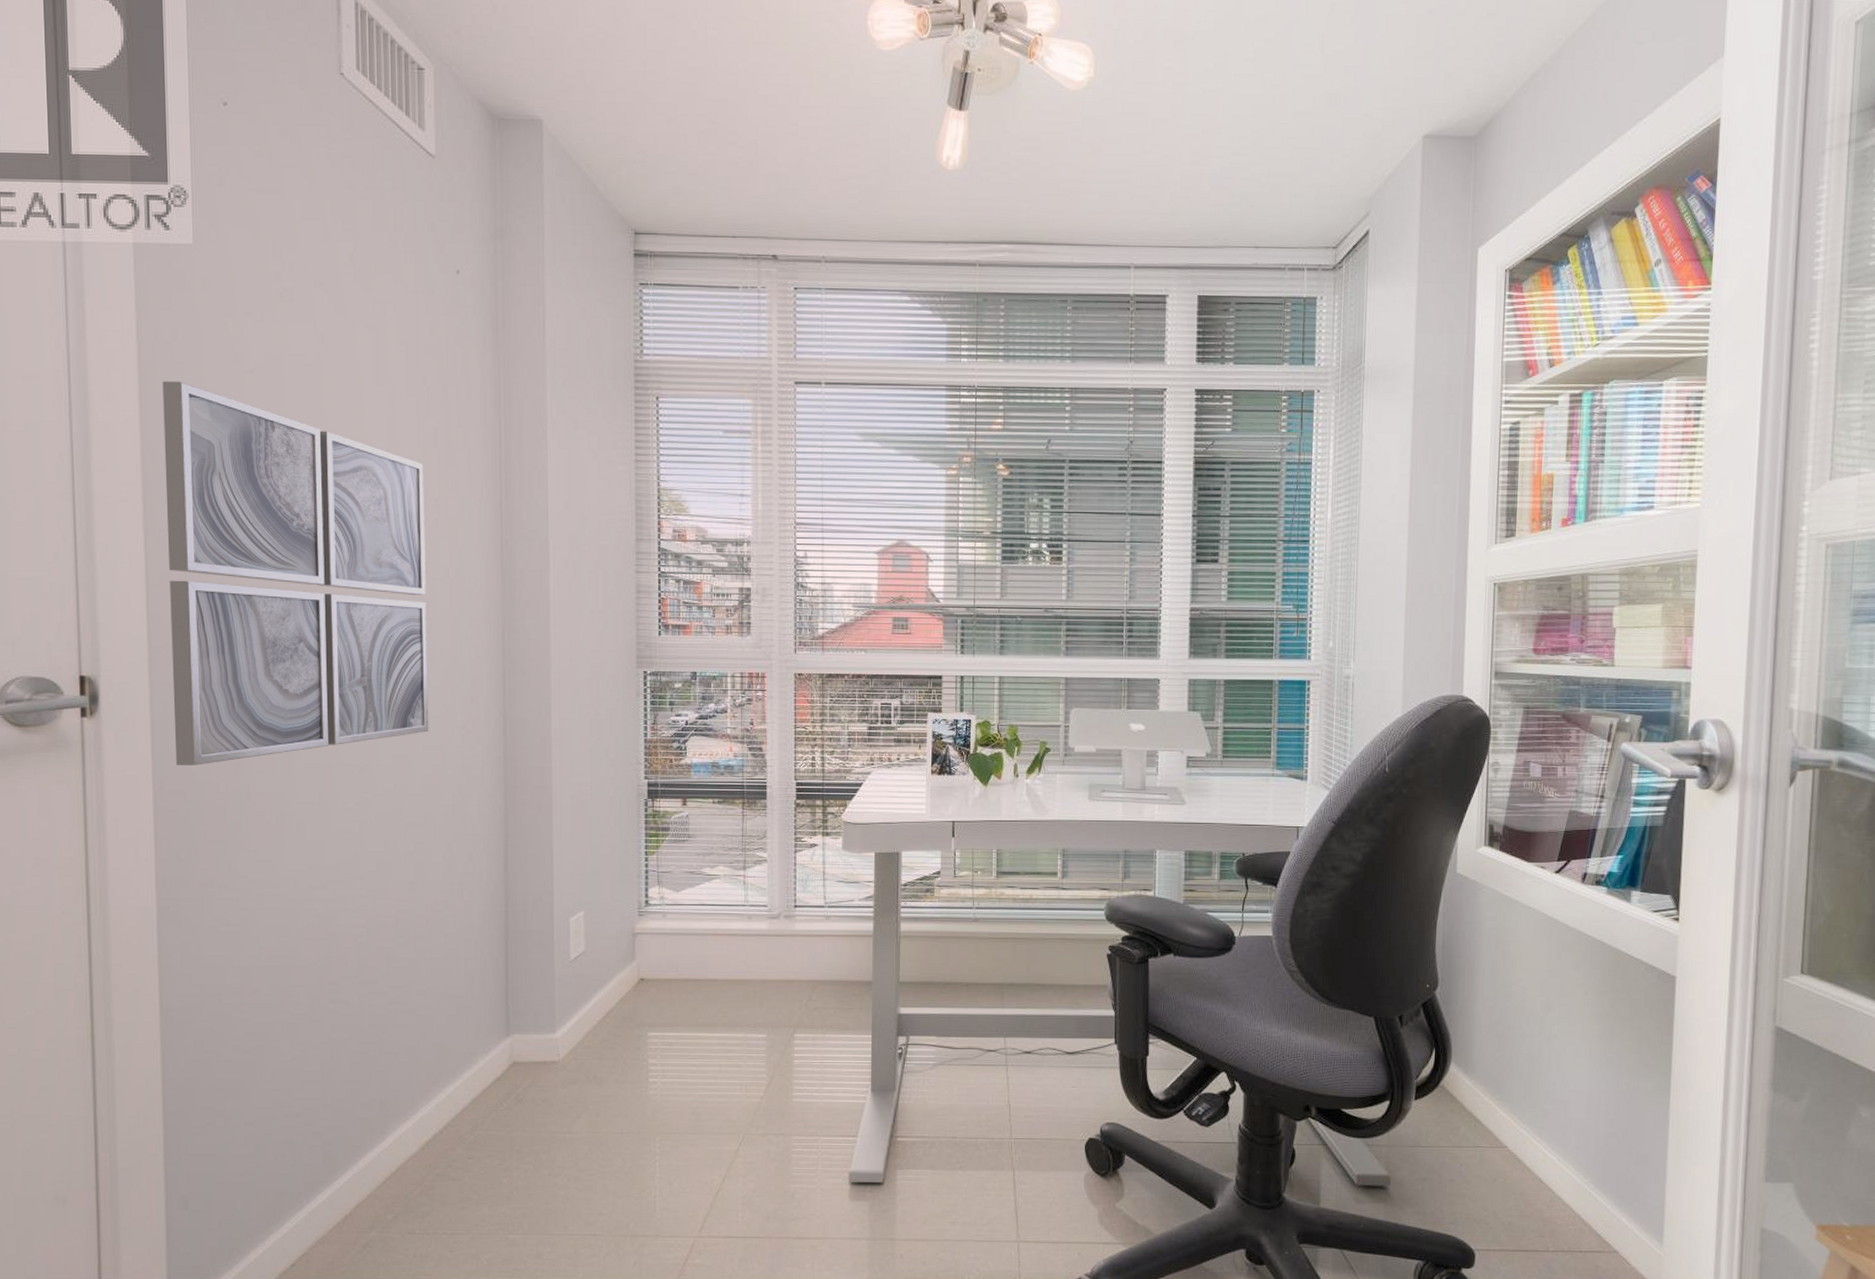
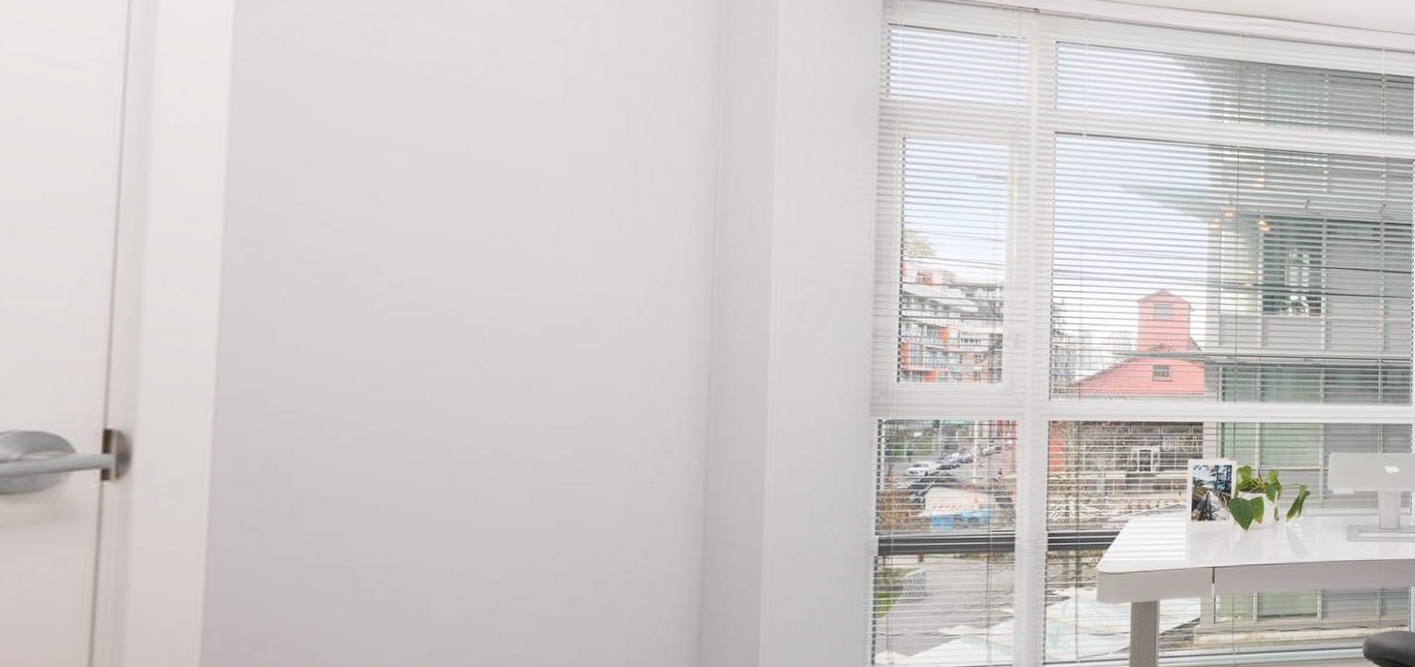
wall art: present [162,381,429,765] -> none [244,82,619,537]

